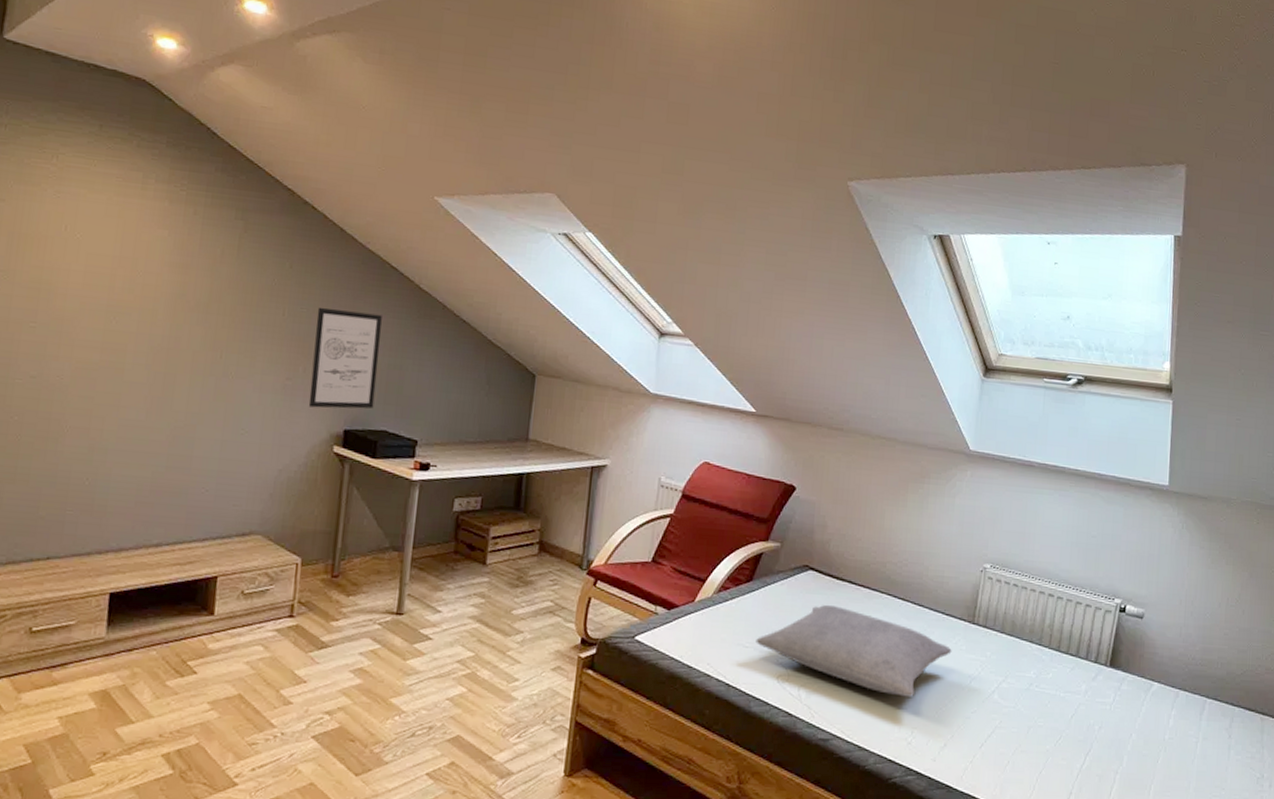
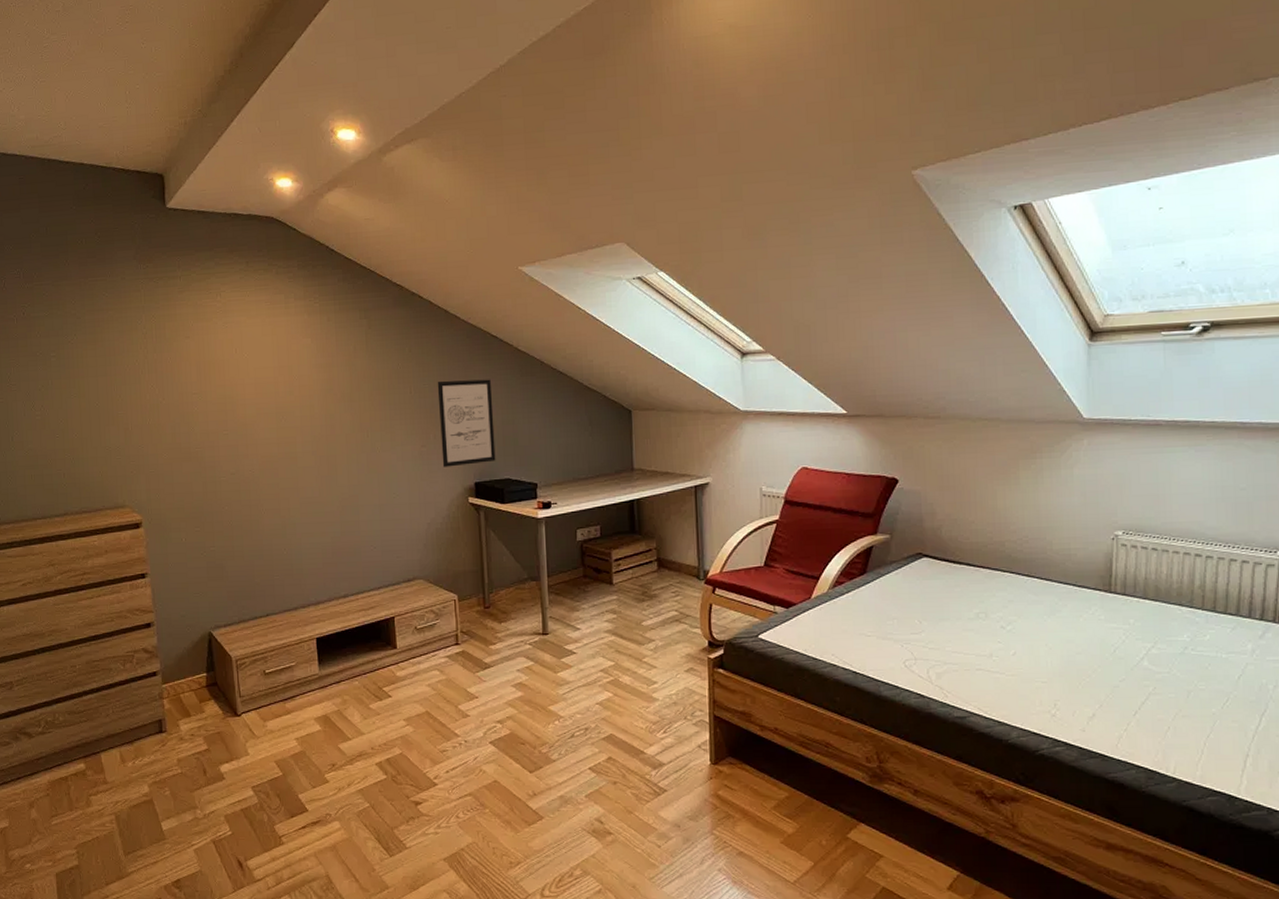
pillow: present [756,604,952,697] -> none [877,588,1089,671]

